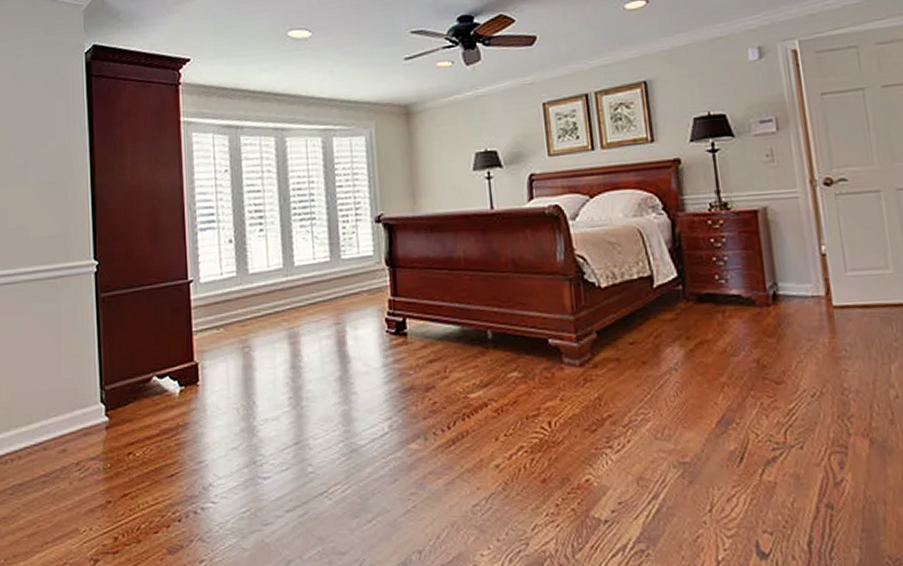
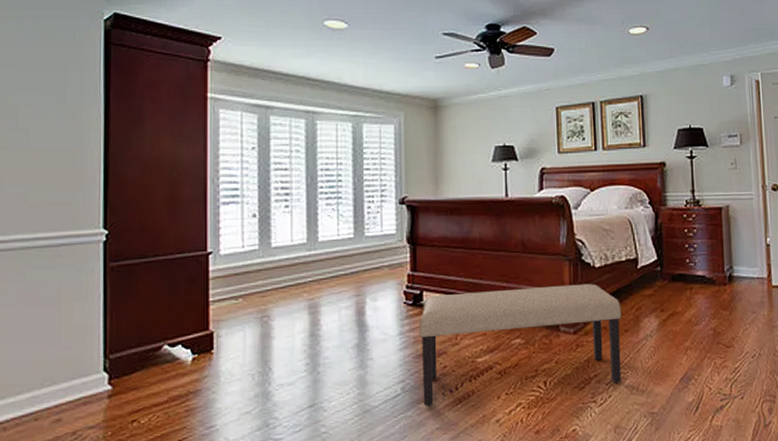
bench: none [403,307,642,447] -> present [419,283,622,406]

